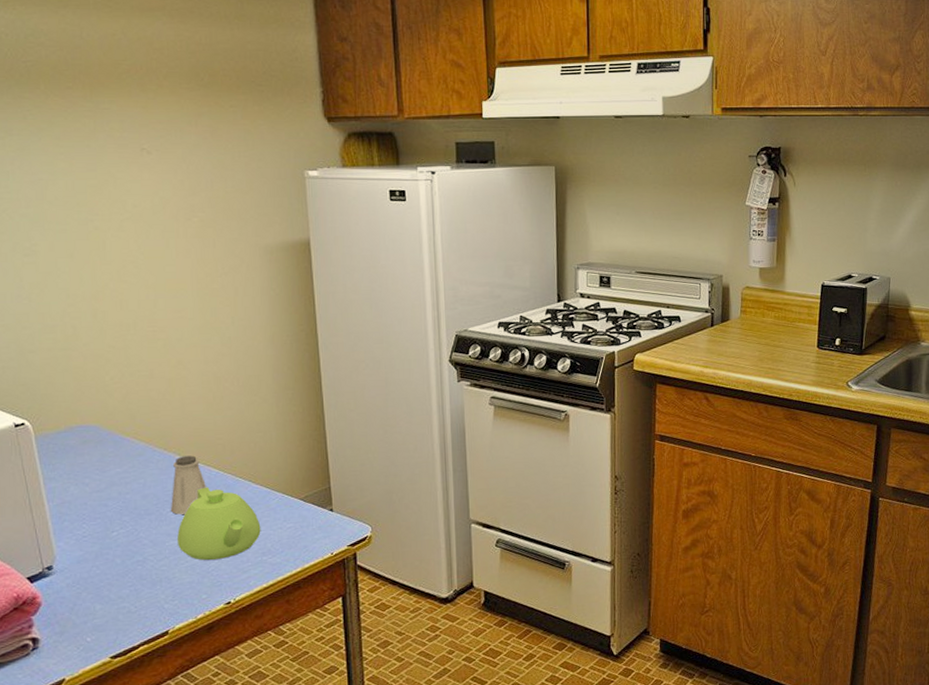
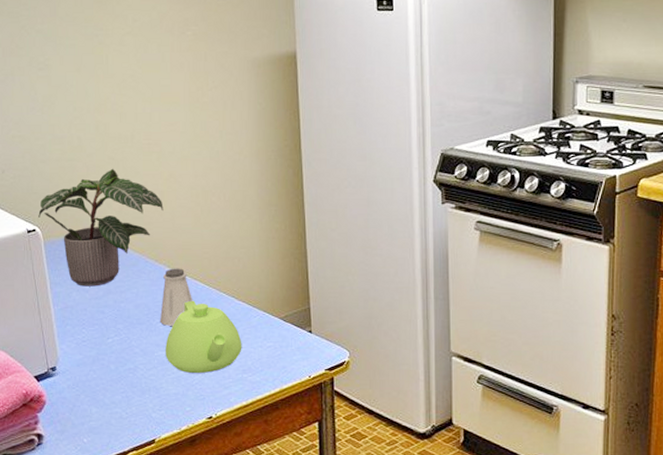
potted plant: none [27,357,172,480] -> present [38,168,164,287]

